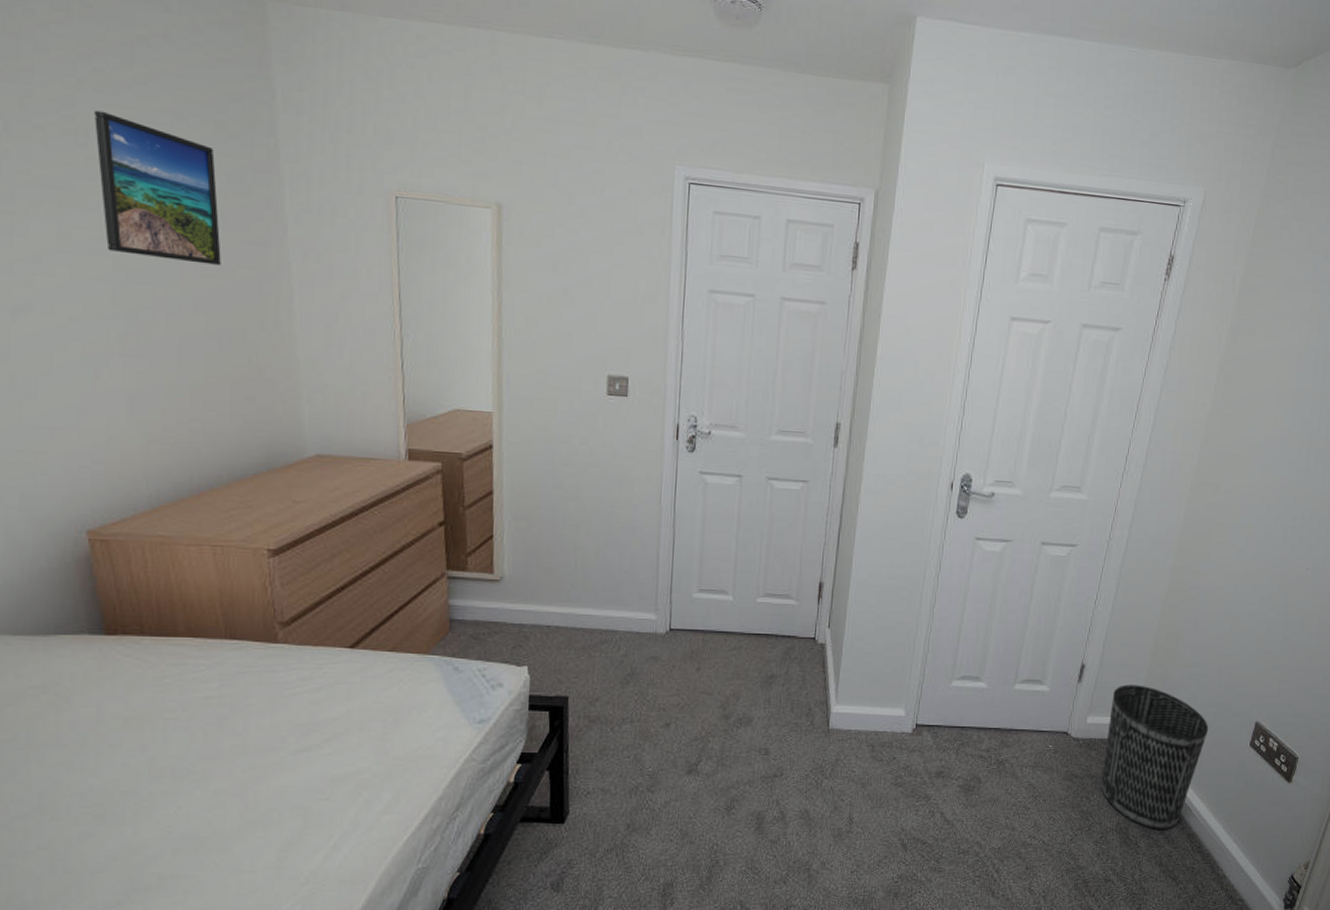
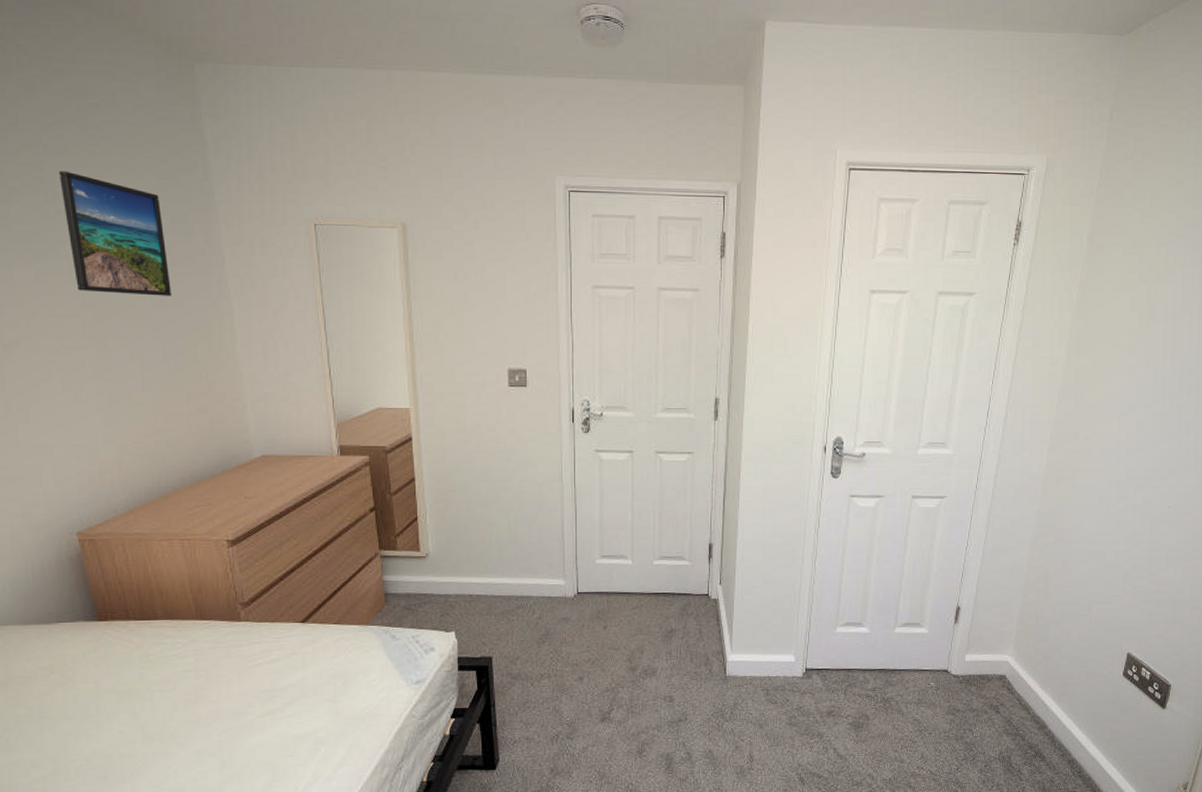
wastebasket: present [1100,684,1209,830] -> none [982,623,1082,758]

